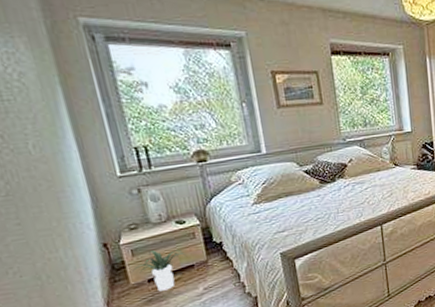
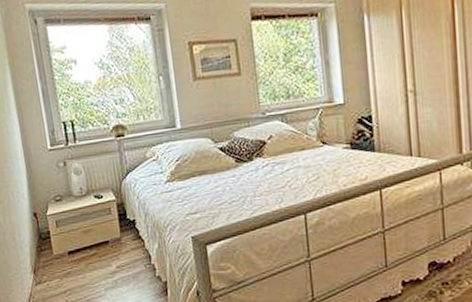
potted plant: present [131,249,186,292] -> none [55,223,102,265]

